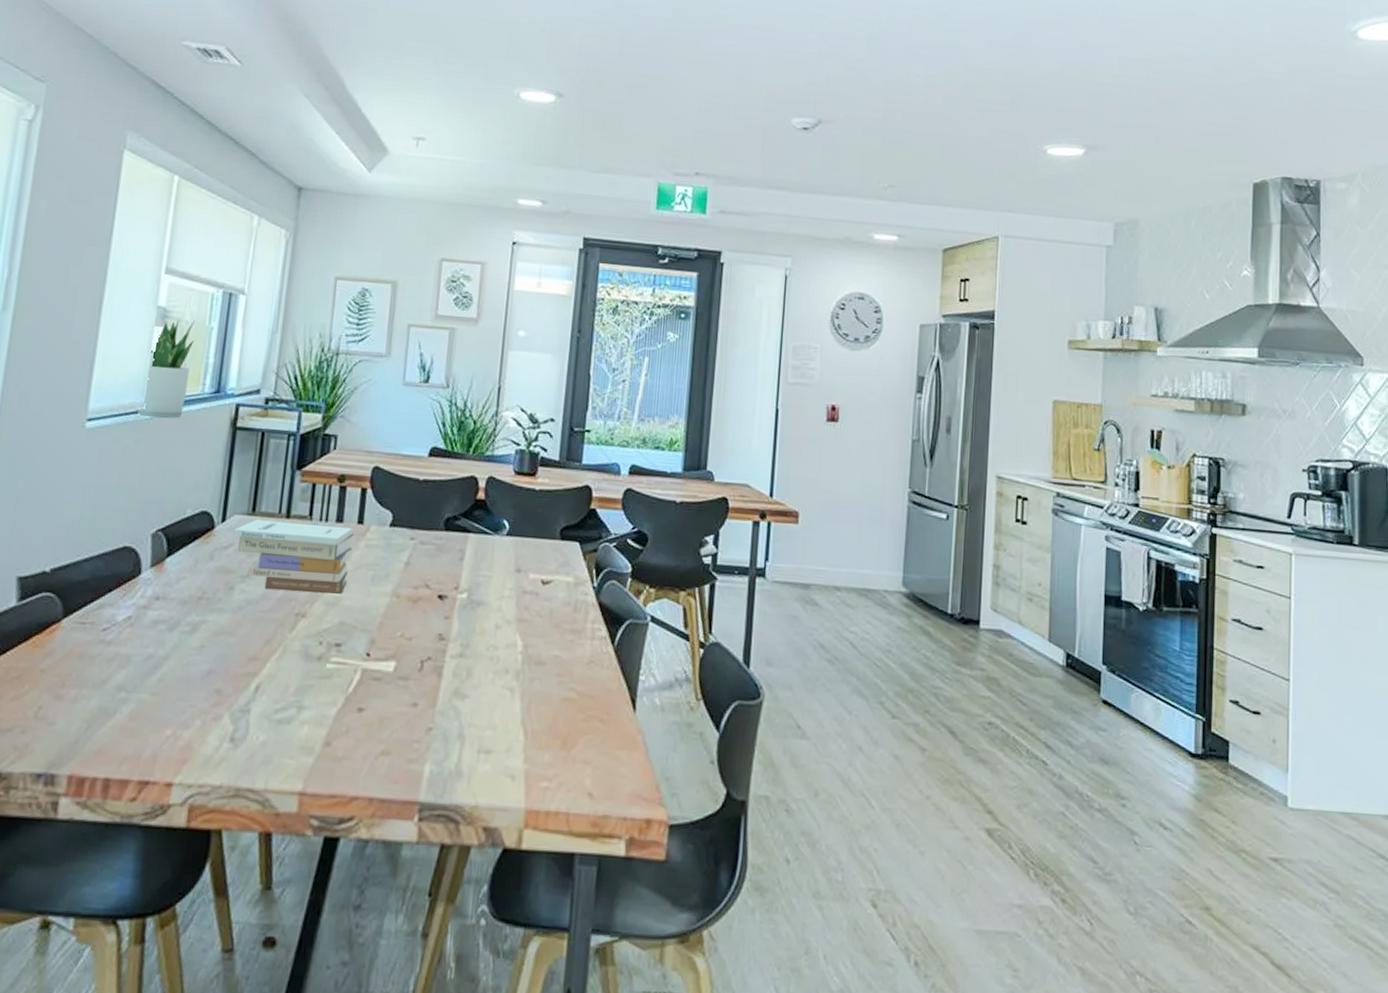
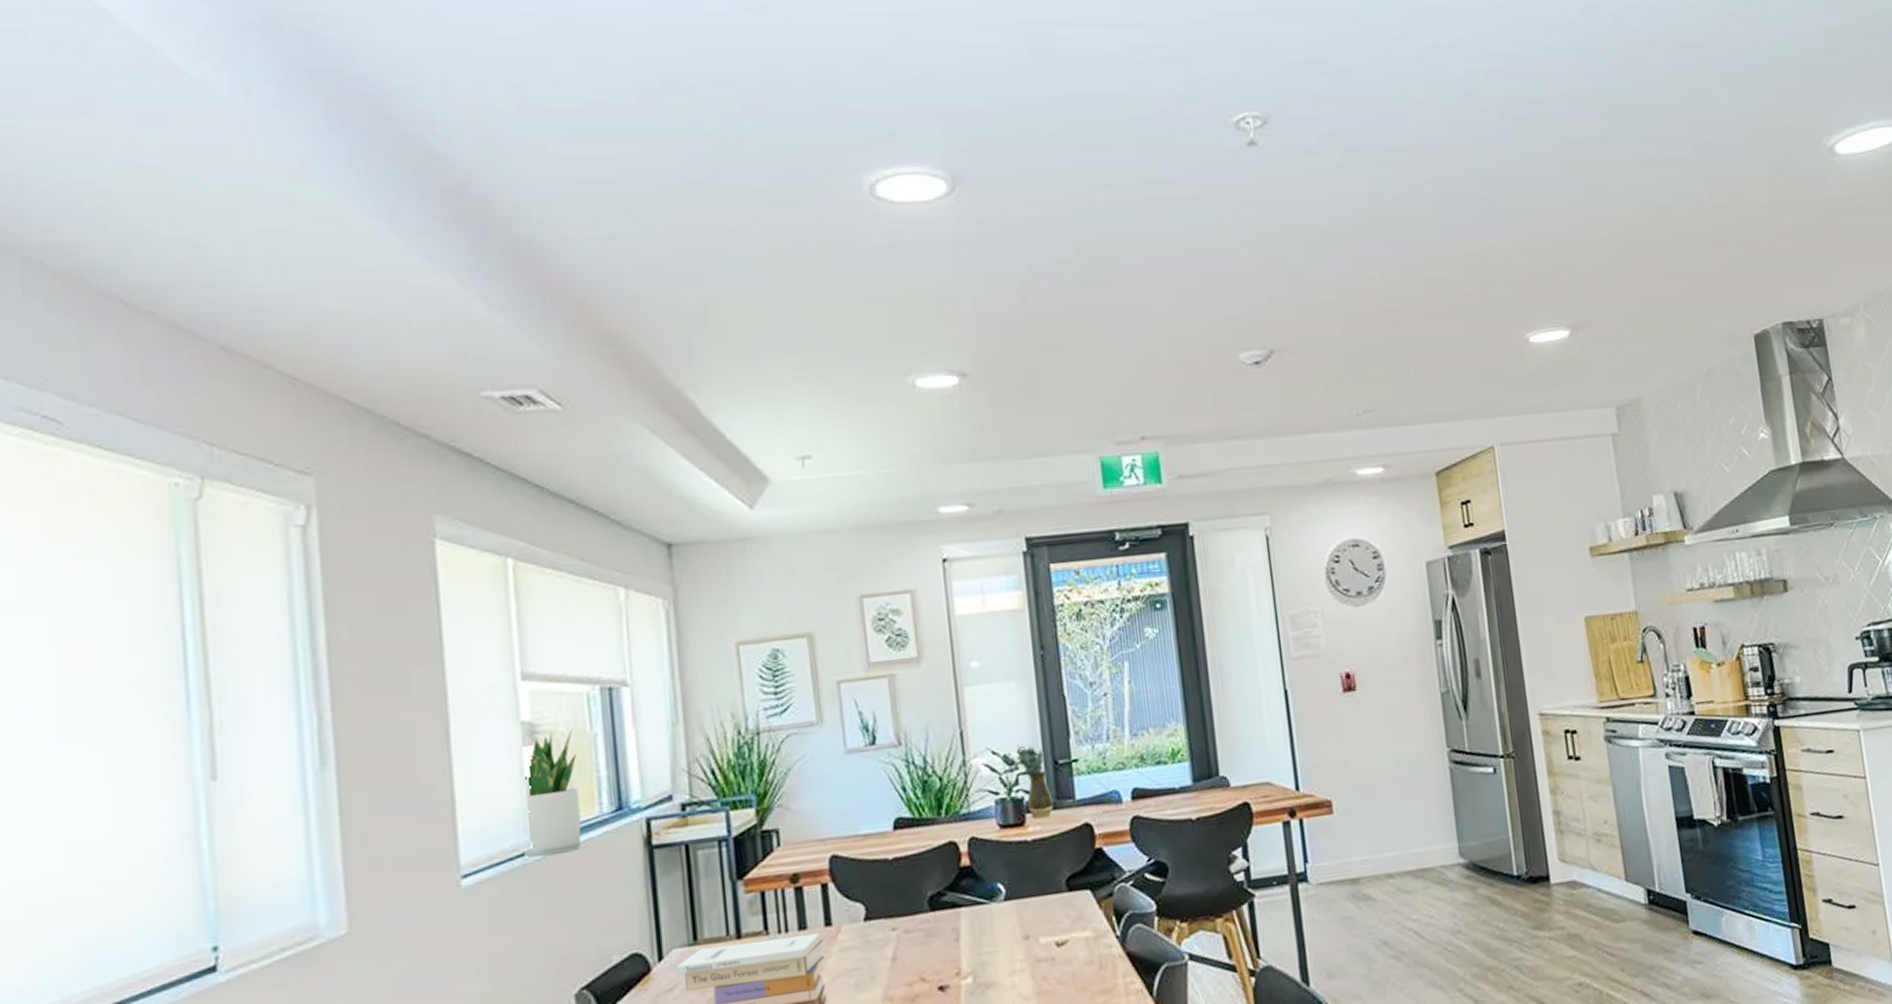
vase: none [539,407,563,474] -> present [1016,744,1054,819]

